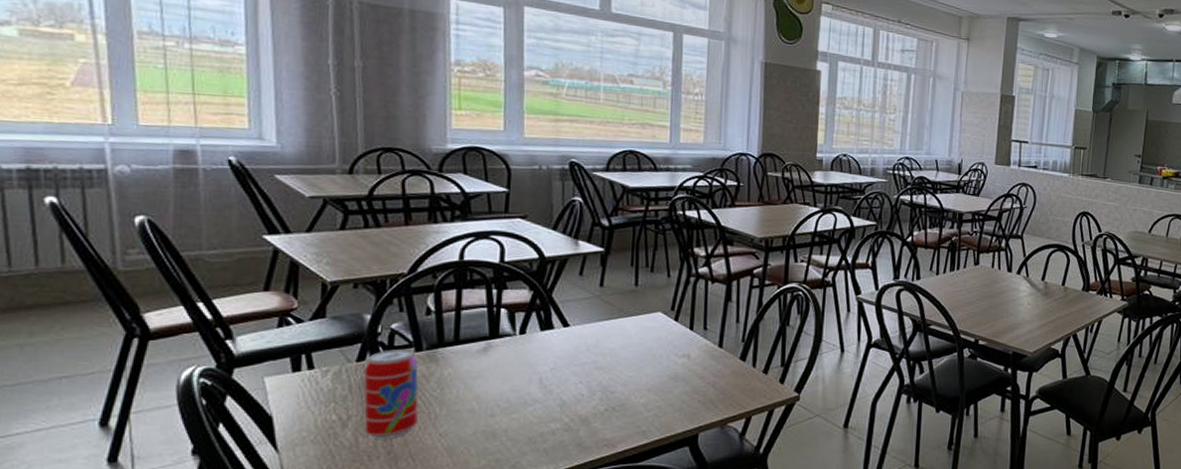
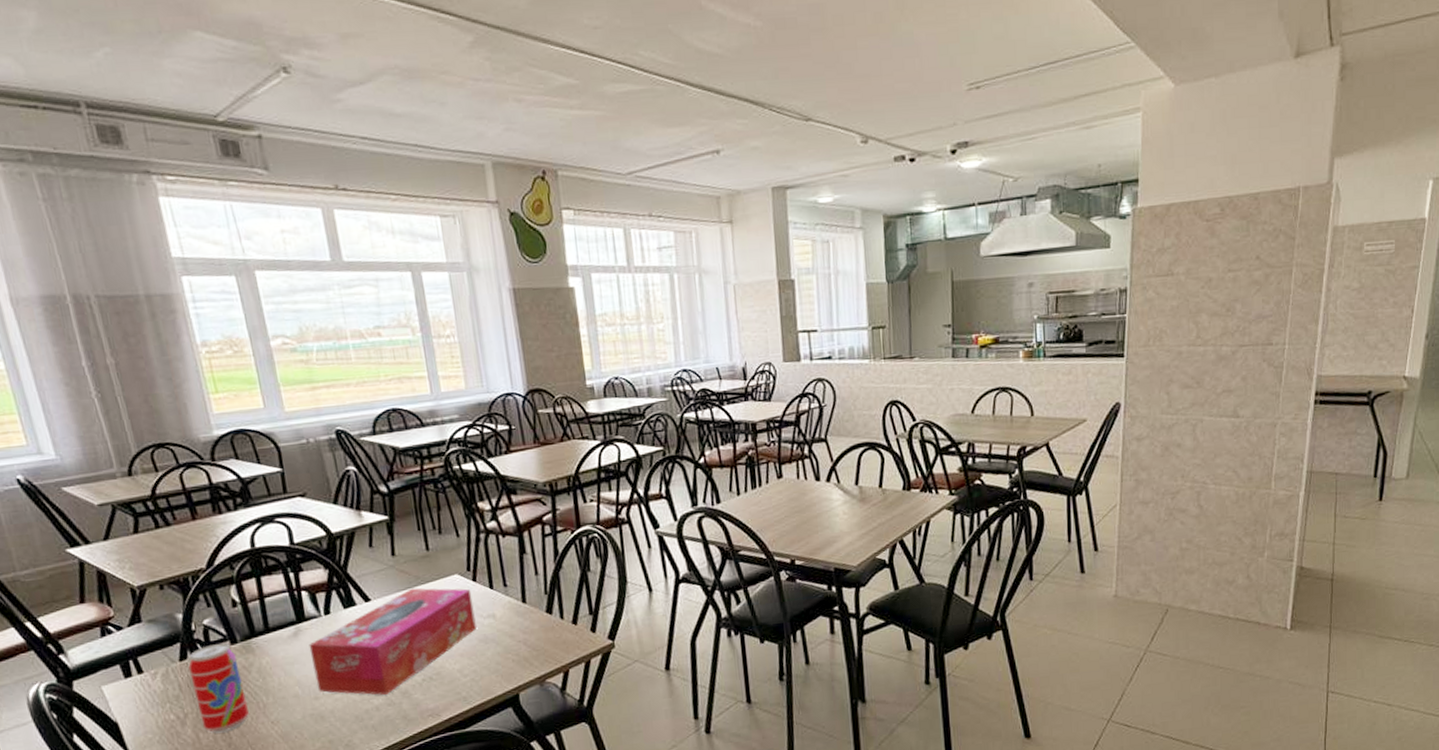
tissue box: none [495,320,671,420] -> present [309,588,477,695]

